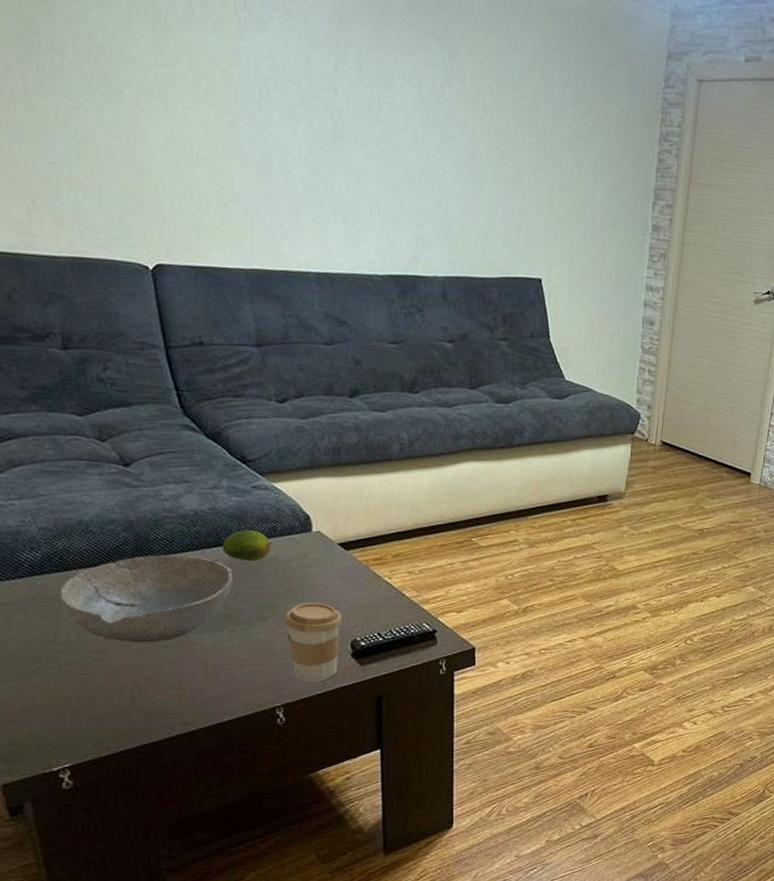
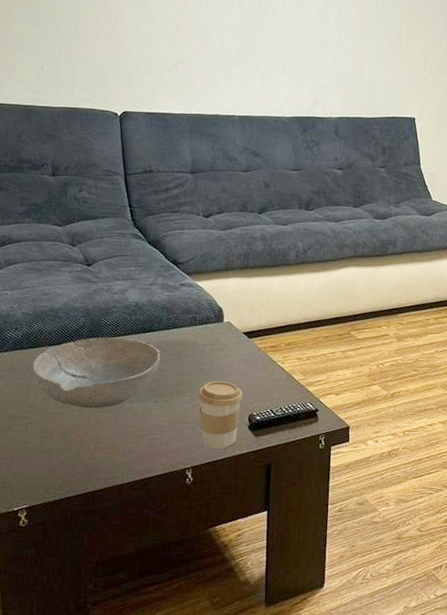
fruit: present [222,529,272,562] -> none [154,318,193,345]

